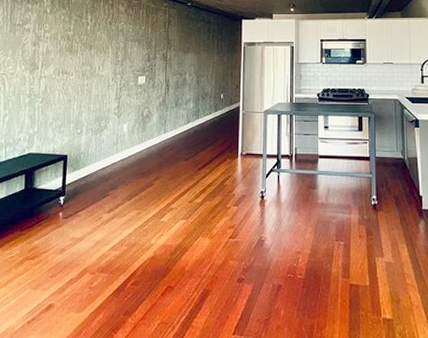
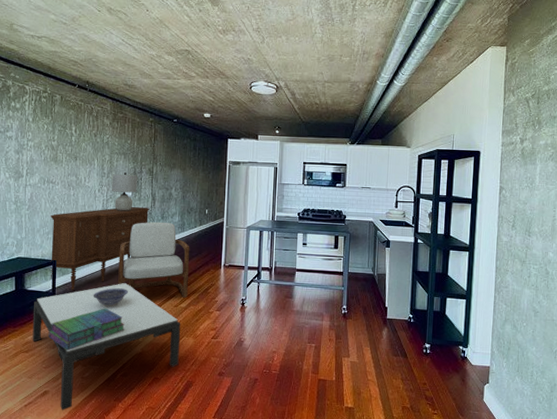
coffee table: none [39,178,196,327] -> present [32,283,181,410]
stack of books: none [56,206,136,256] -> present [48,308,125,350]
sideboard: none [61,94,164,187] -> present [50,206,150,290]
decorative bowl: none [103,183,141,205] -> present [93,288,129,307]
lamp: none [125,59,151,100] -> present [112,172,137,211]
armchair: none [130,109,205,192] -> present [118,221,190,298]

